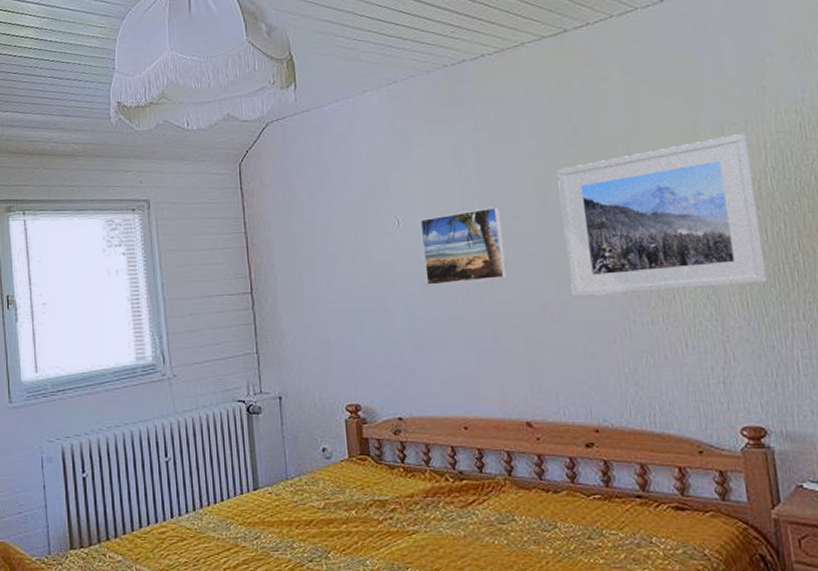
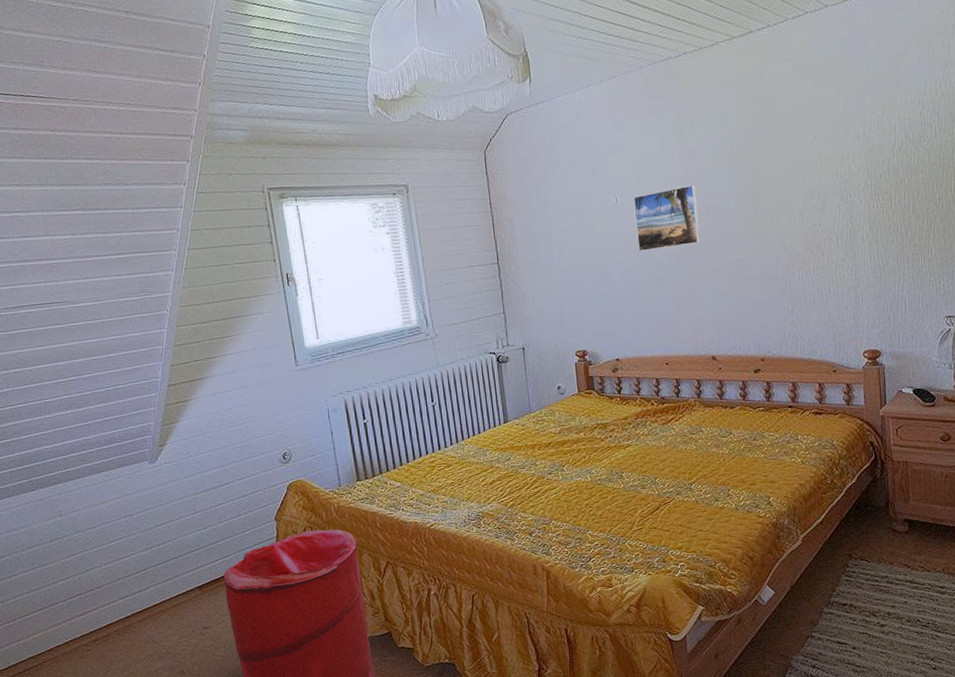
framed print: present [557,134,769,297] -> none [740,121,890,256]

